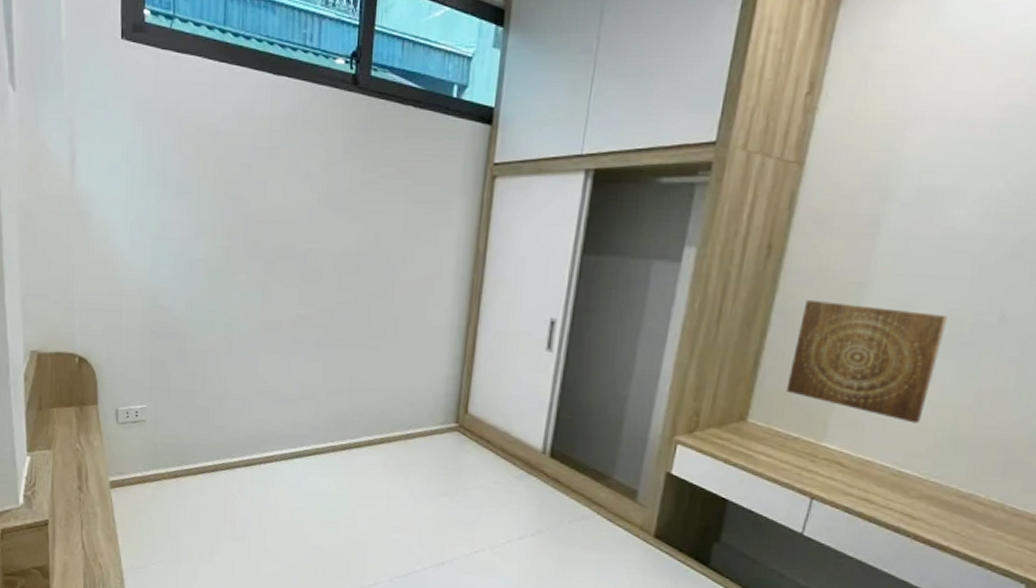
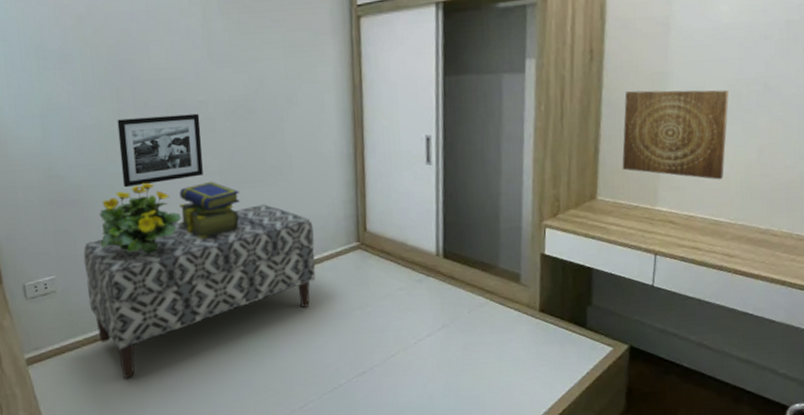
bench: none [174,366,410,520] -> present [83,204,316,379]
flowering plant: none [193,326,276,401] -> present [99,183,182,255]
picture frame: none [222,257,308,328] -> present [117,113,203,188]
stack of books: none [273,334,337,393] -> present [179,181,240,240]

